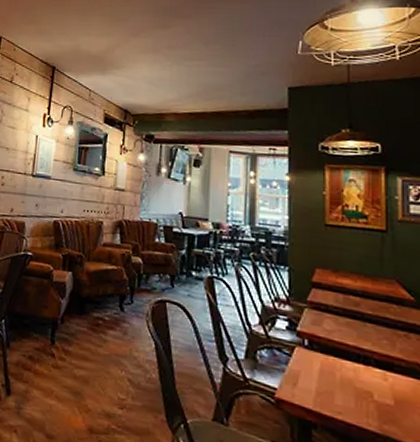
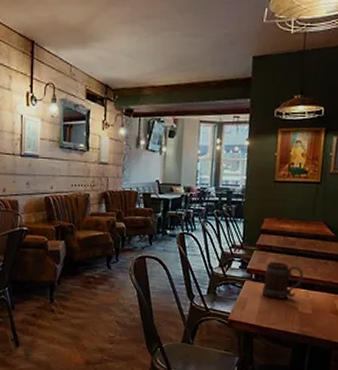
beer mug: none [319,324,377,379] -> present [261,261,304,299]

